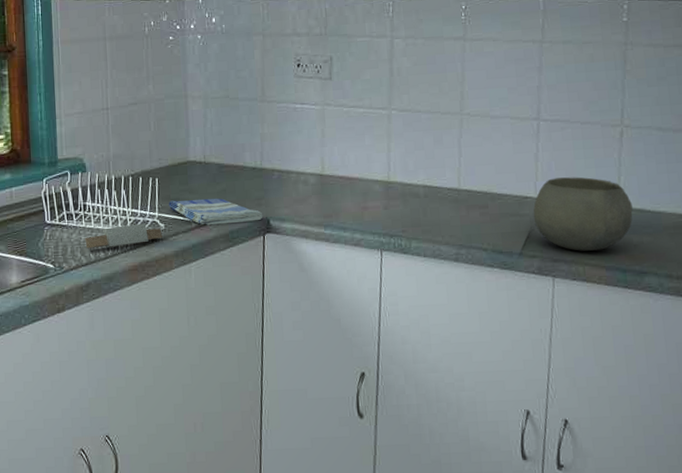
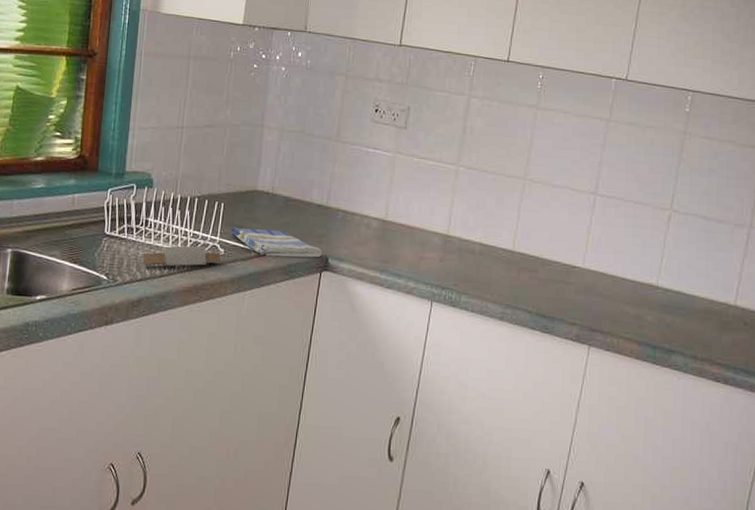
bowl: present [533,177,633,251] -> none [578,251,670,325]

